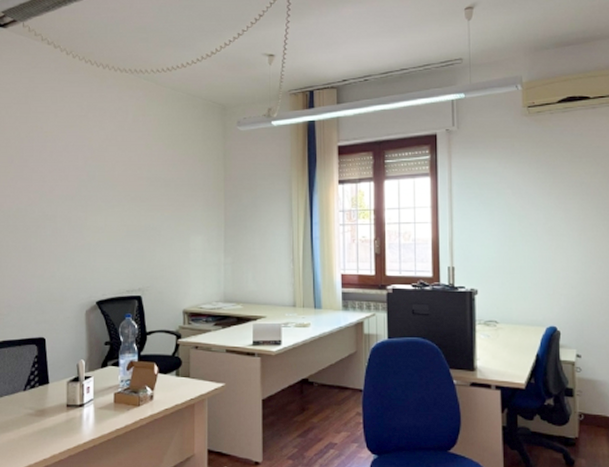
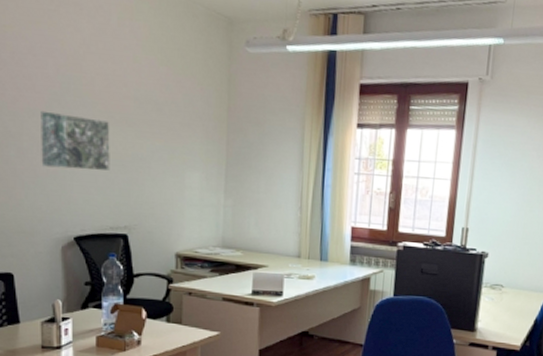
map: none [71,196,127,242] -> present [41,110,110,171]

